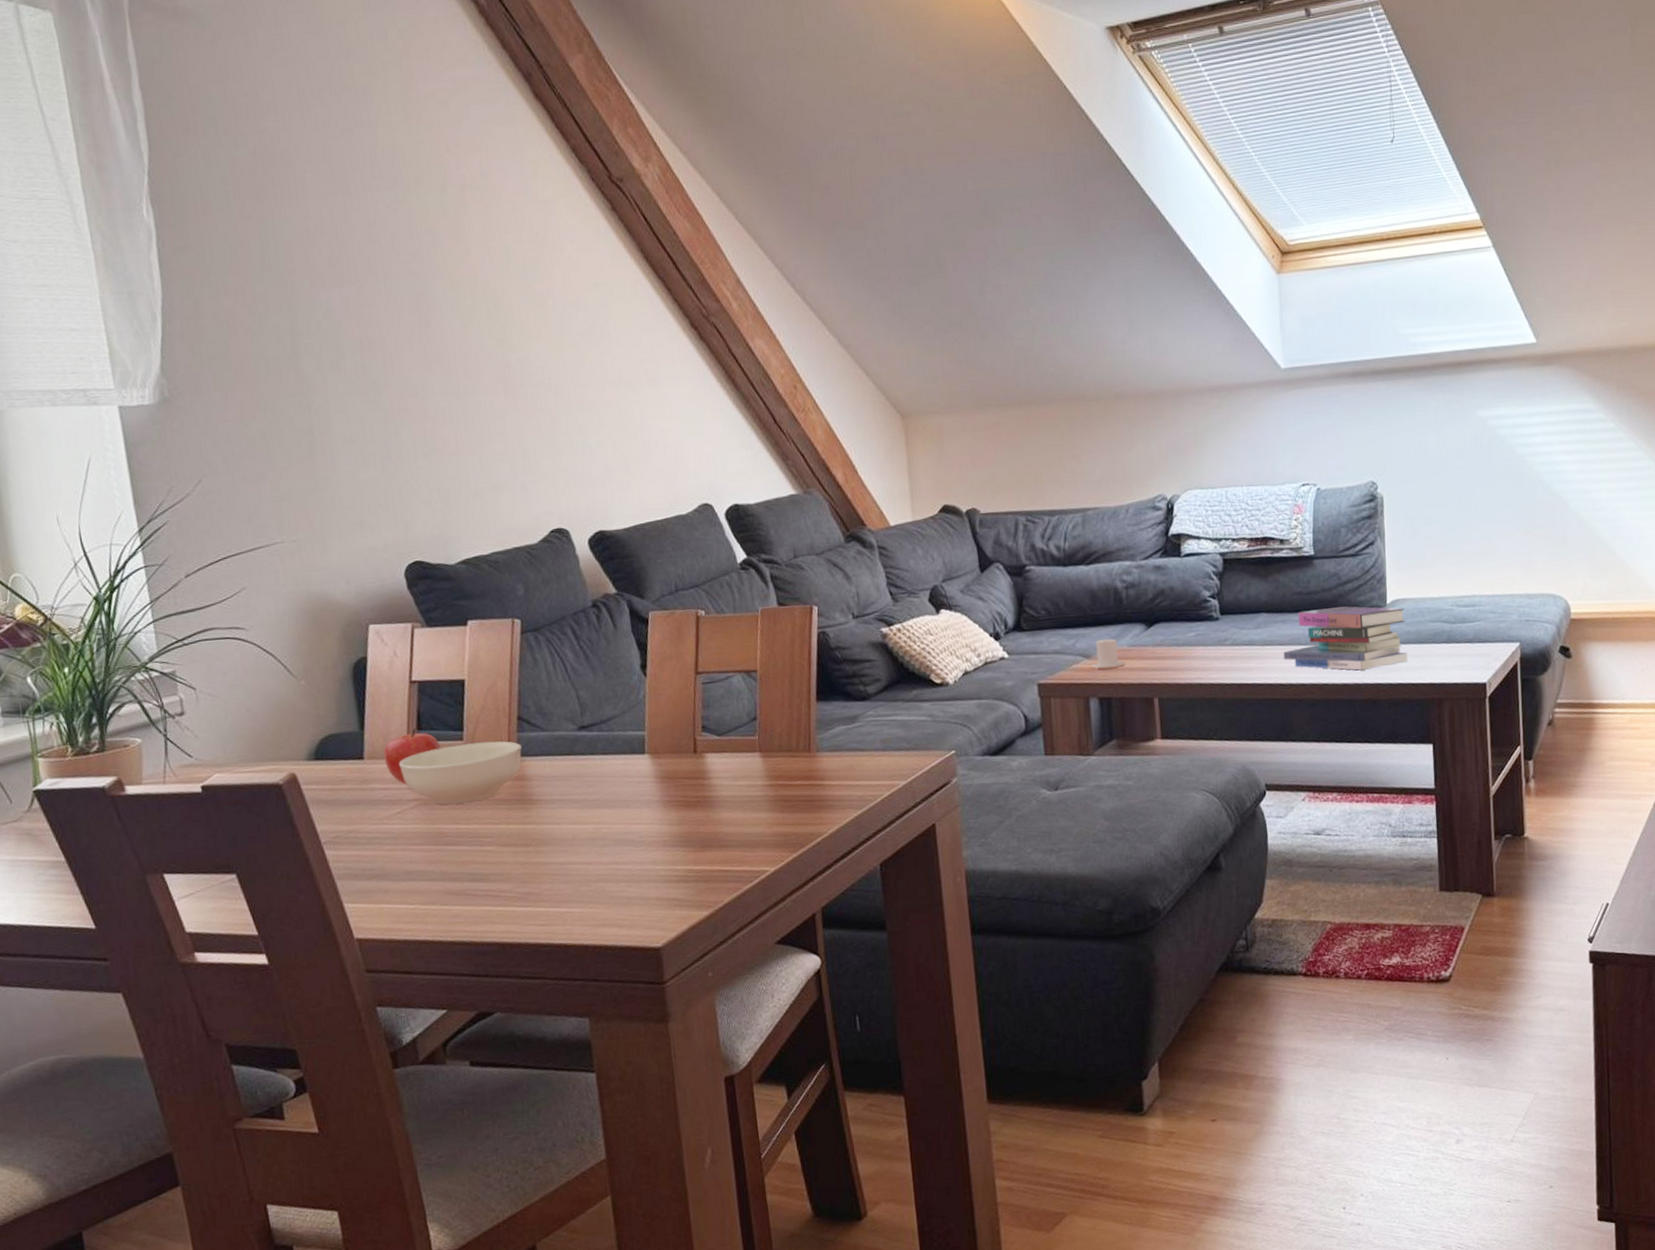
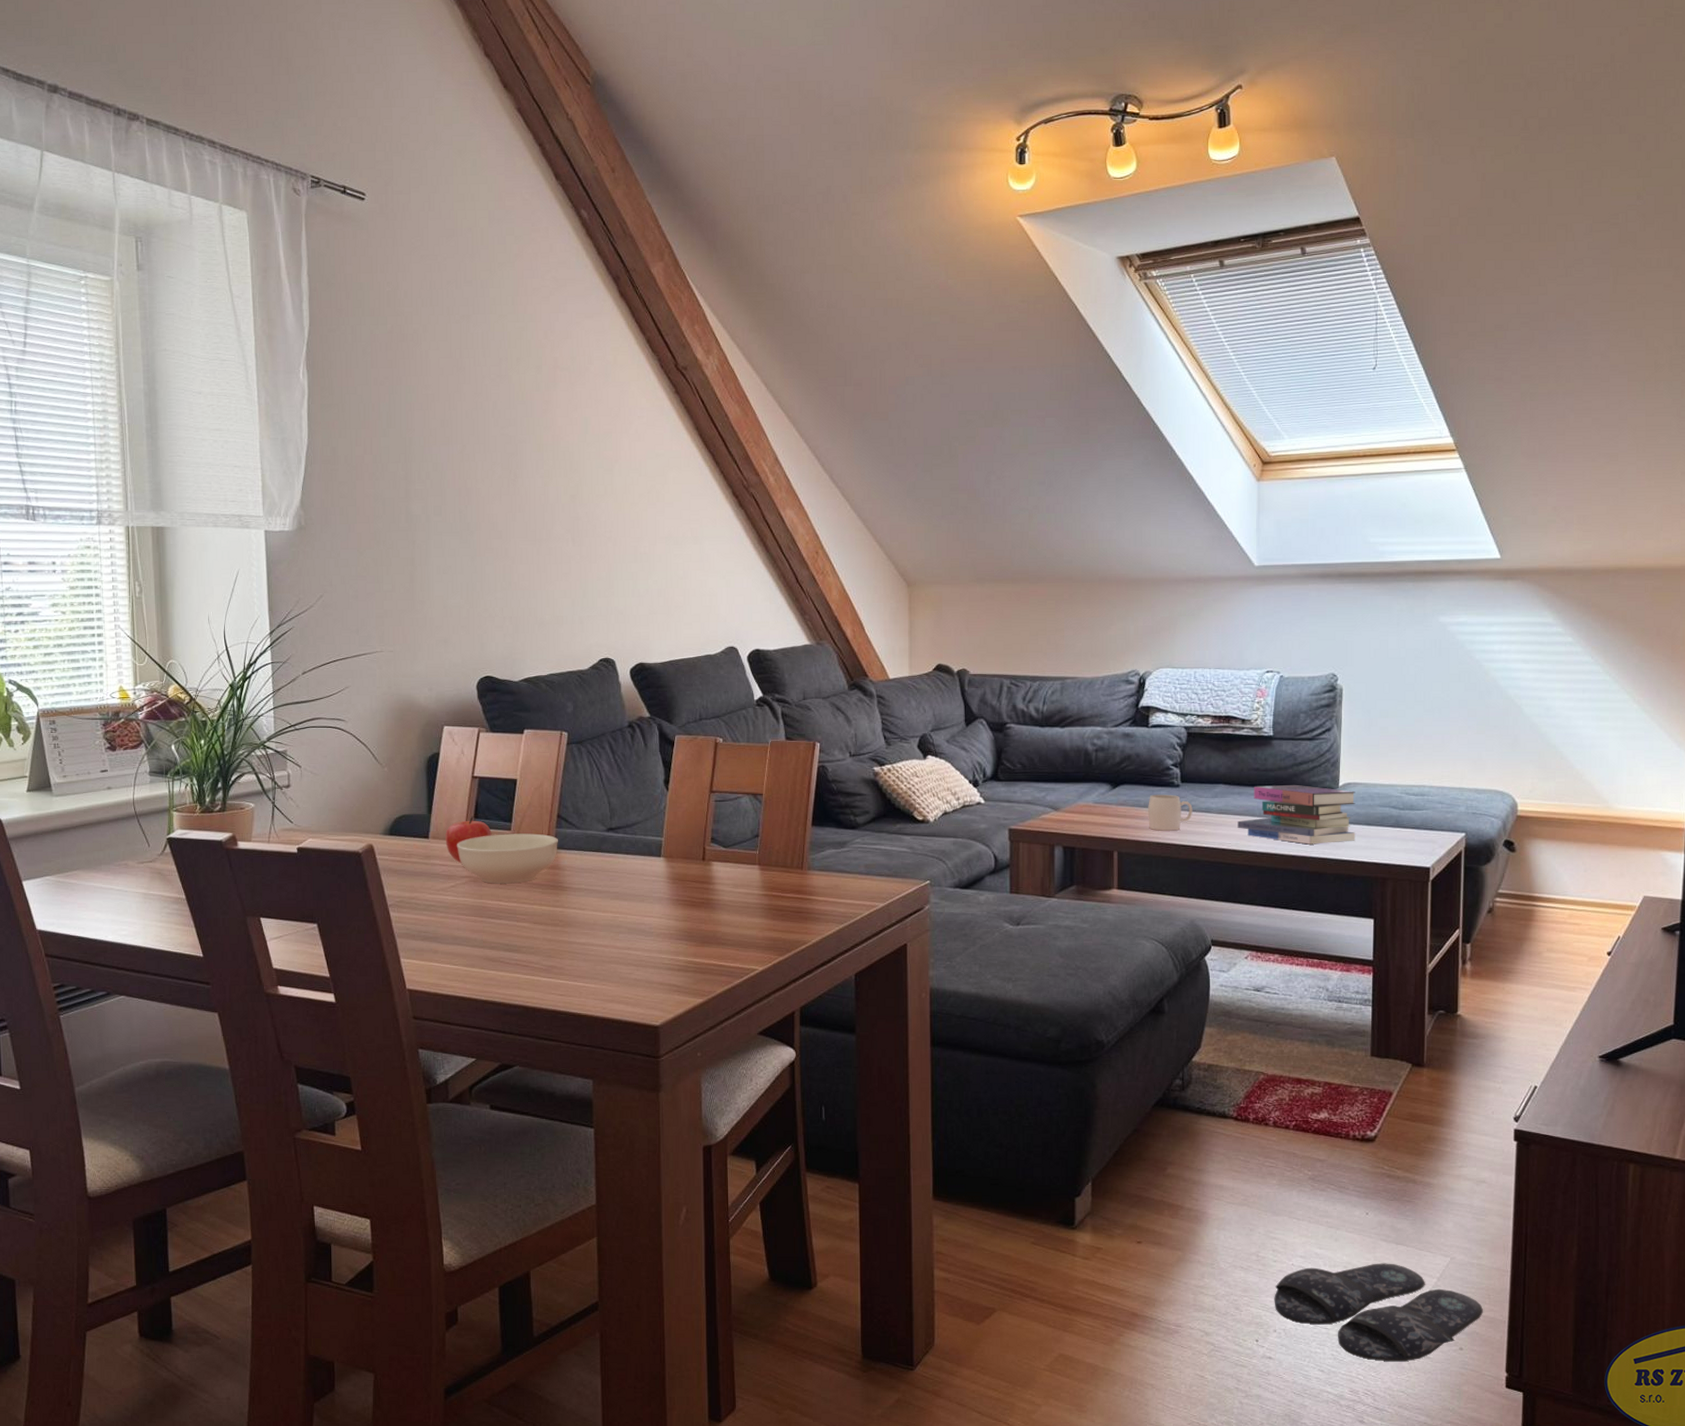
candle: present [1090,638,1125,670] -> none [1058,795,1089,822]
mug: none [1187,629,1235,671] -> present [1148,794,1193,831]
slippers: none [1358,1107,1570,1211] -> present [1274,1263,1483,1362]

